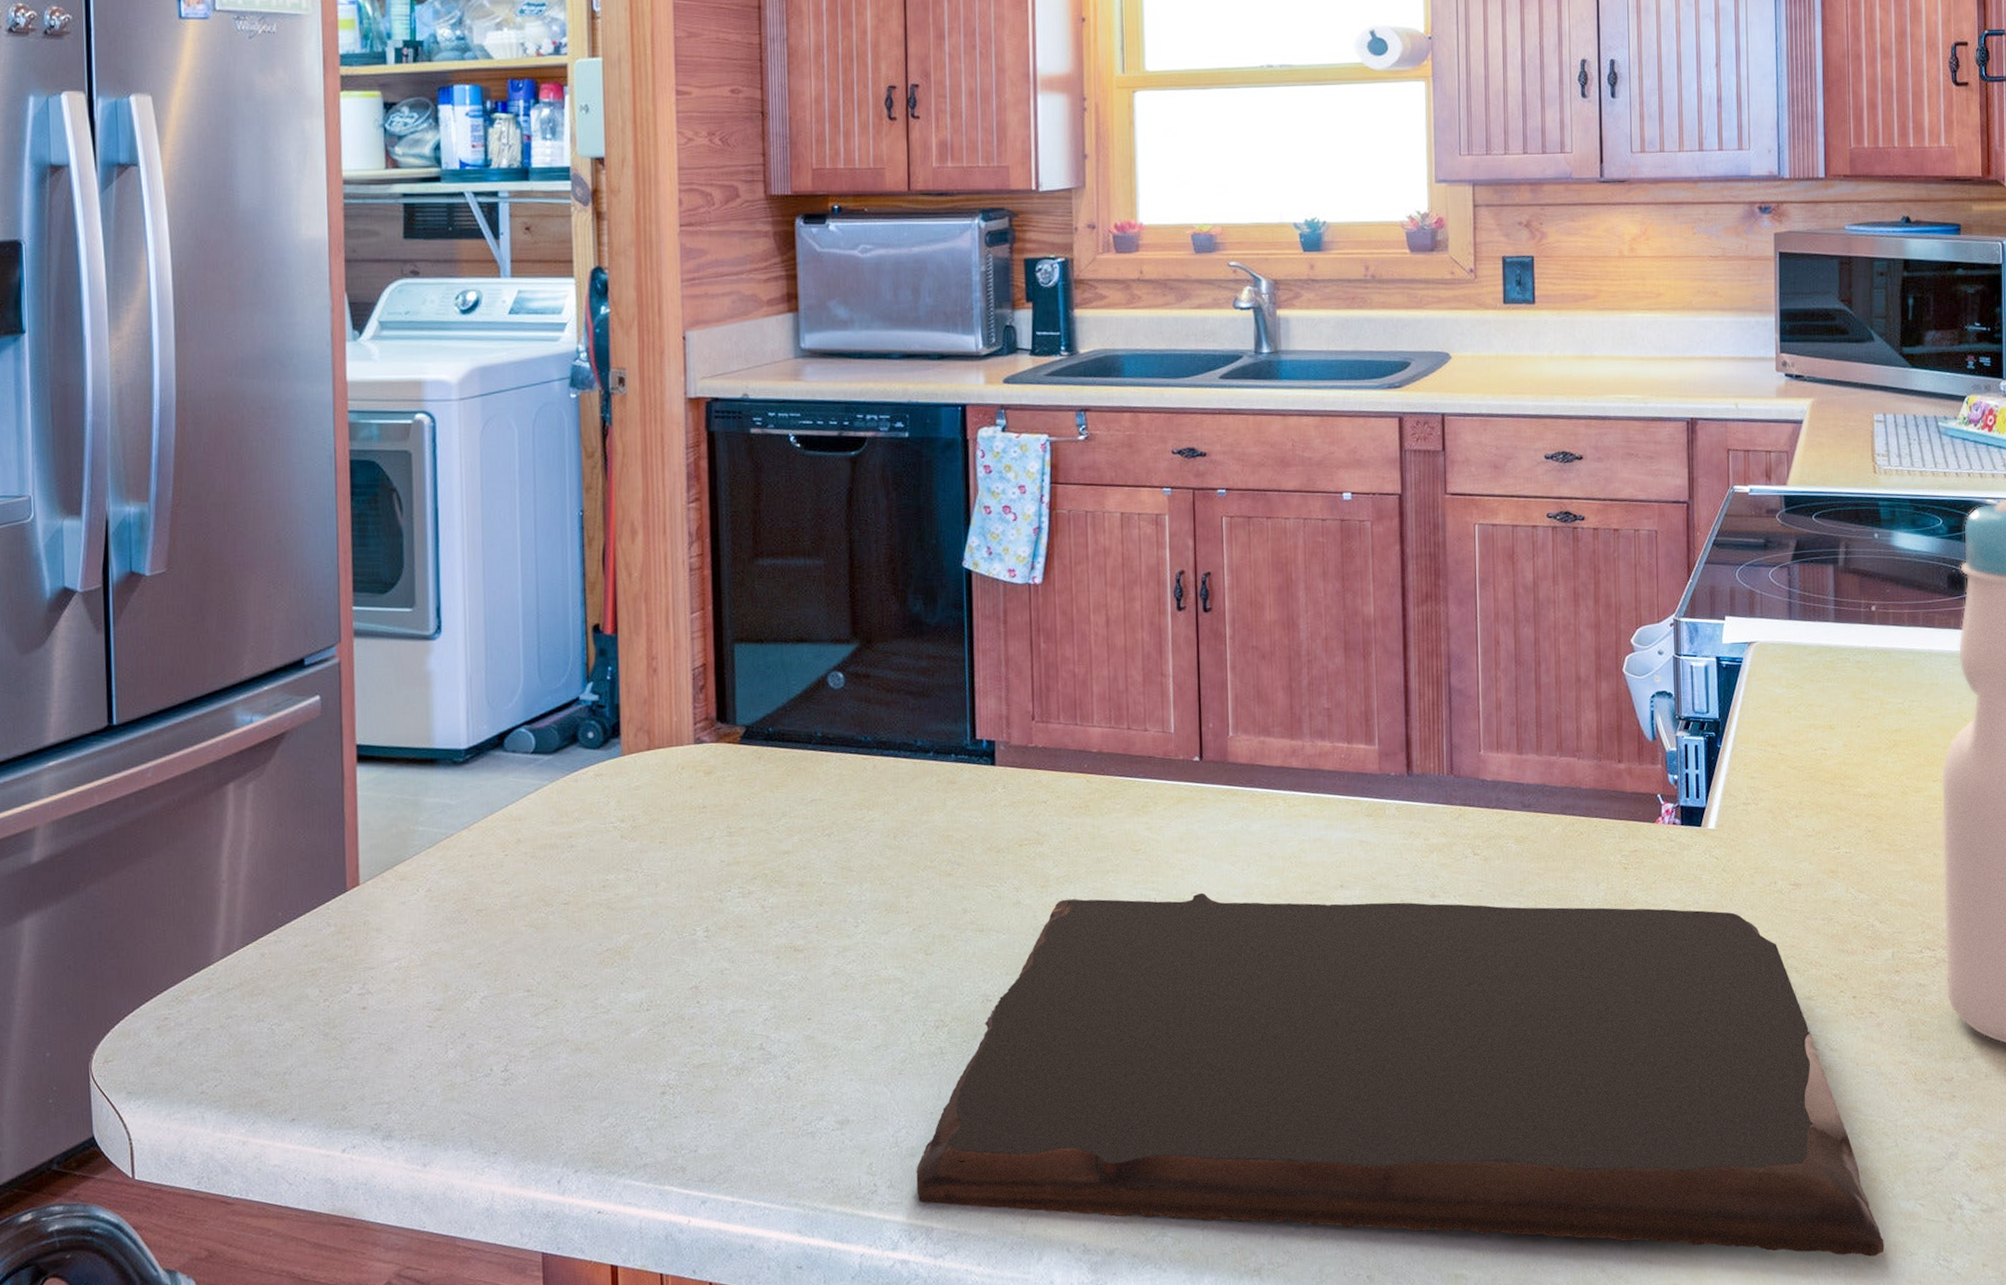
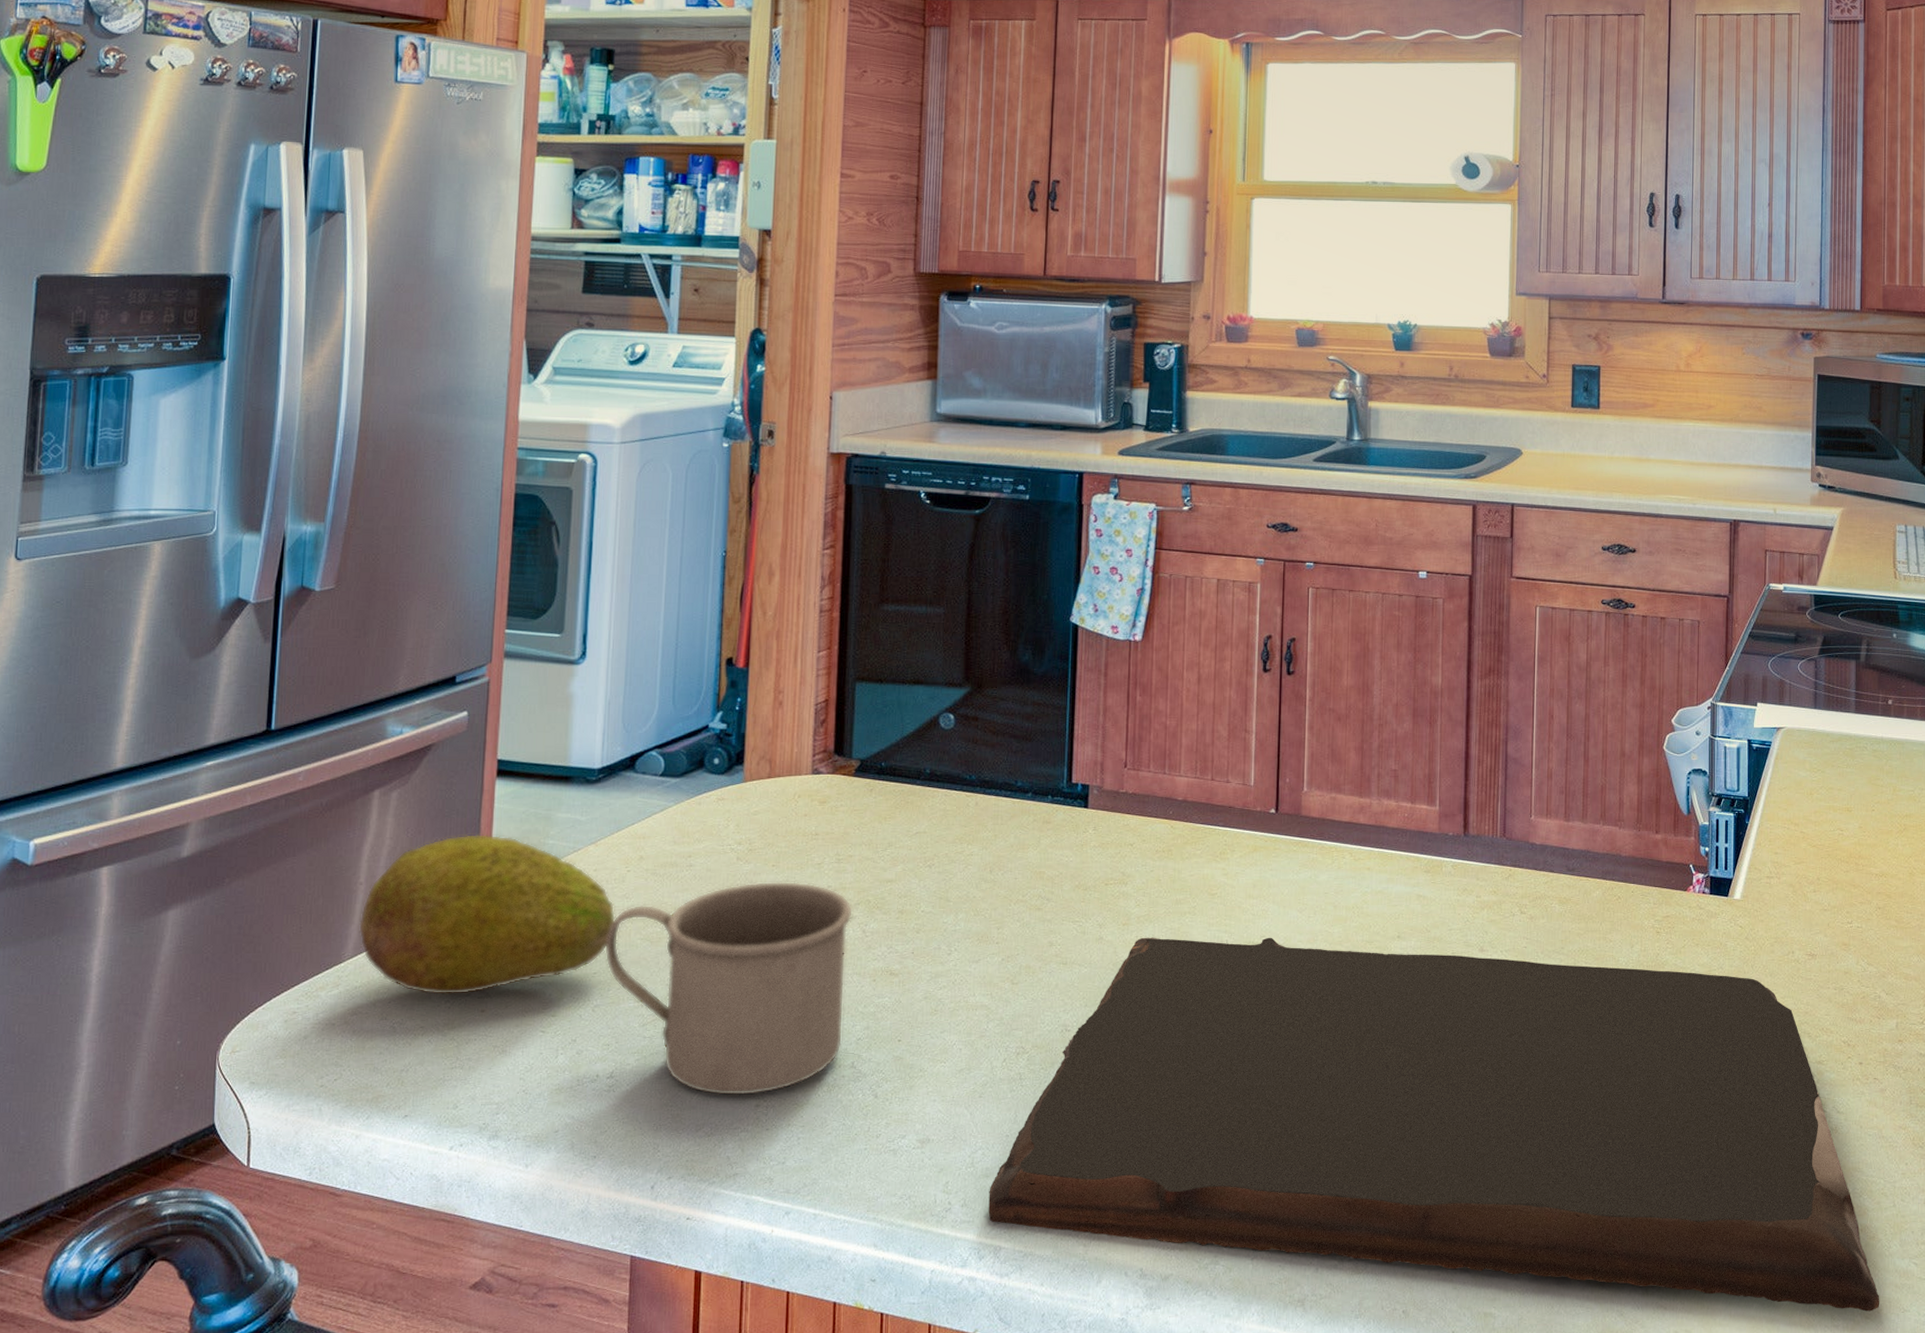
fruit: none [224,823,497,994] -> present [358,833,616,996]
mug: none [488,857,750,1085] -> present [605,881,854,1096]

